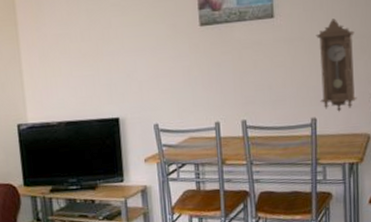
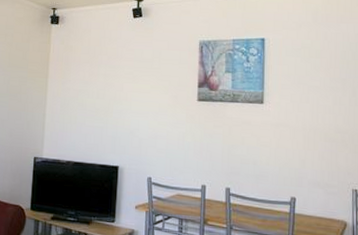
pendulum clock: present [316,18,357,112] -> none [300,112,337,196]

